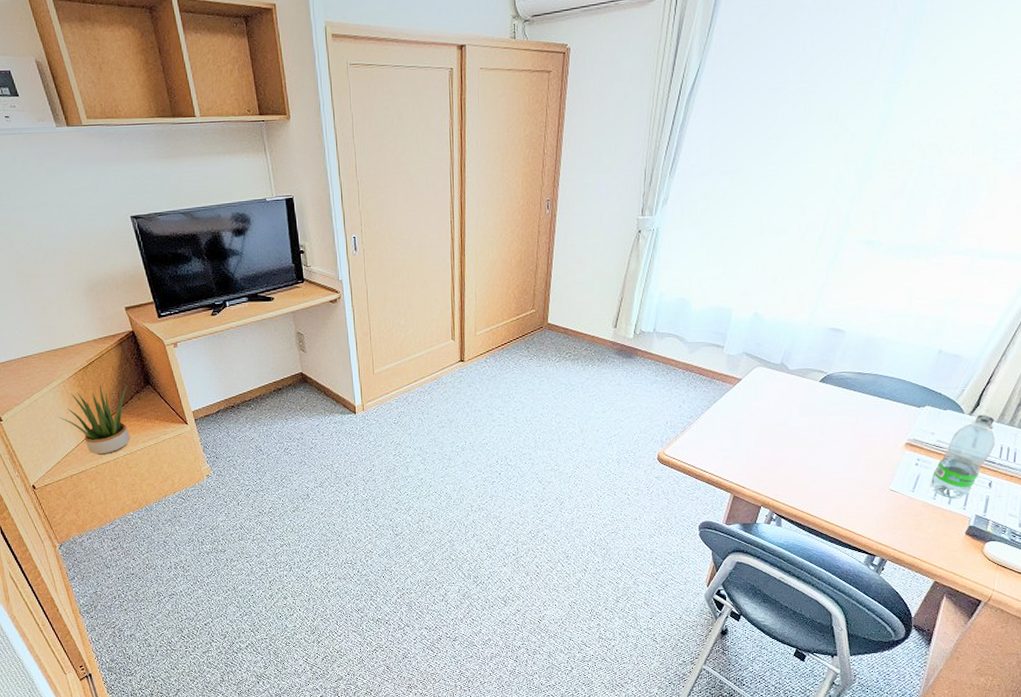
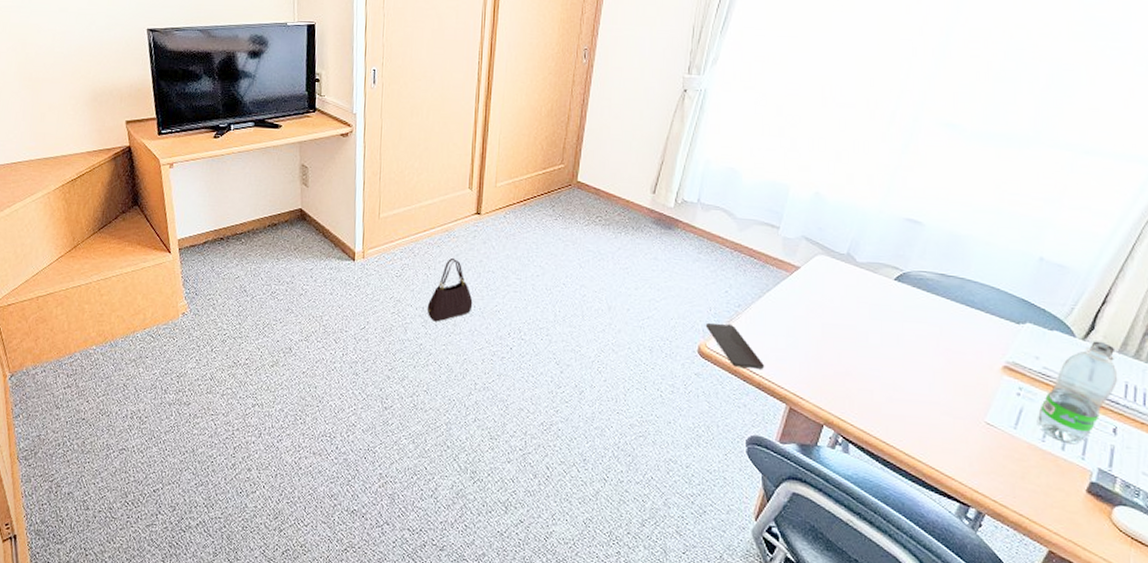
potted plant: present [58,384,130,455] -> none [36,201,114,278]
handbag: none [424,403,464,458] -> present [427,259,473,322]
smartphone: none [663,433,713,468] -> present [705,322,765,369]

